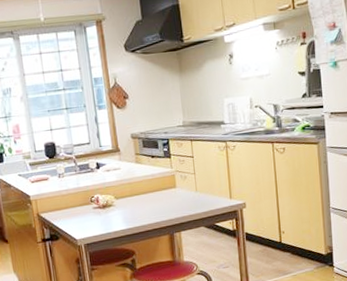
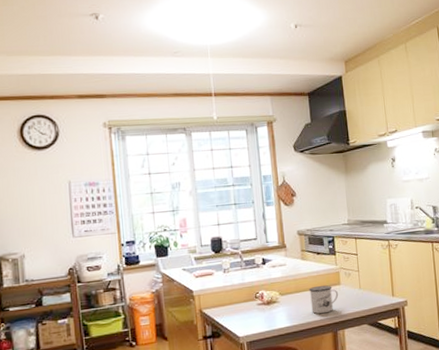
mug: none [144,188,175,217] -> present [309,285,339,314]

